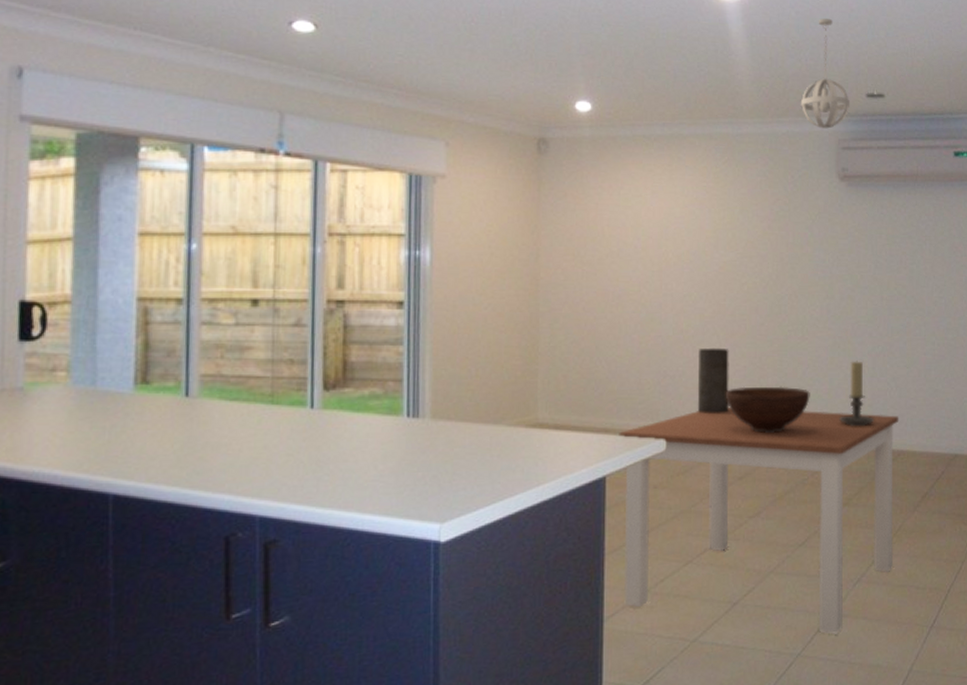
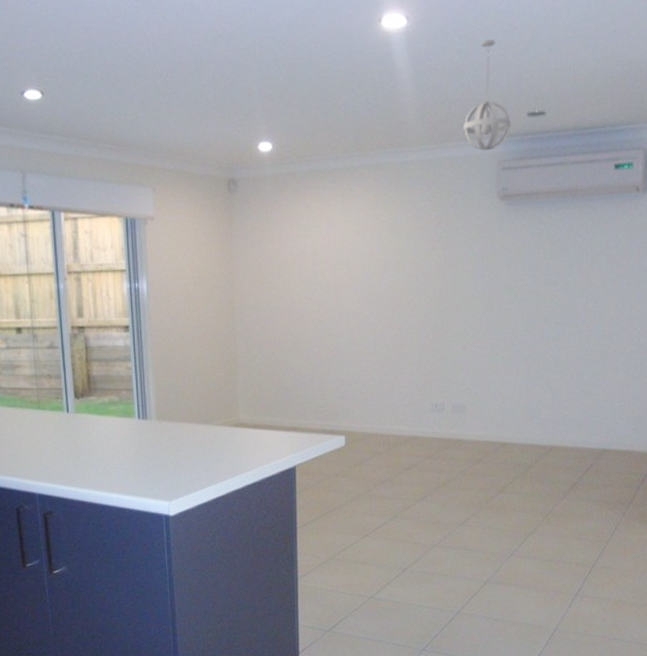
dining table: present [619,406,899,635] -> none [305,408,552,597]
vase: present [697,348,729,414] -> none [370,358,398,415]
fruit bowl: present [726,386,810,433] -> none [395,390,470,431]
candle holder: present [839,361,874,427] -> none [496,367,528,426]

